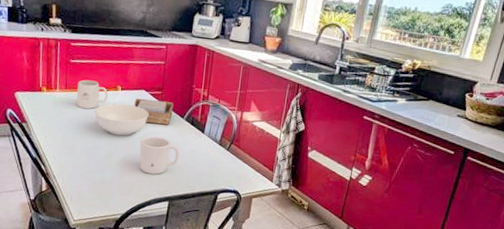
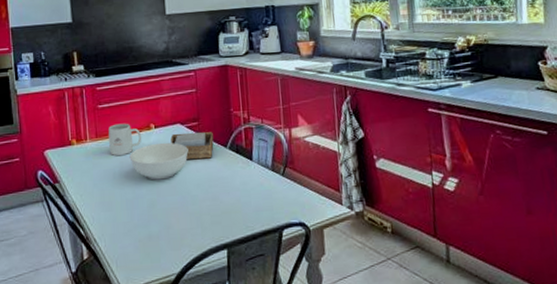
mug: present [139,136,180,175] -> none [184,173,230,219]

